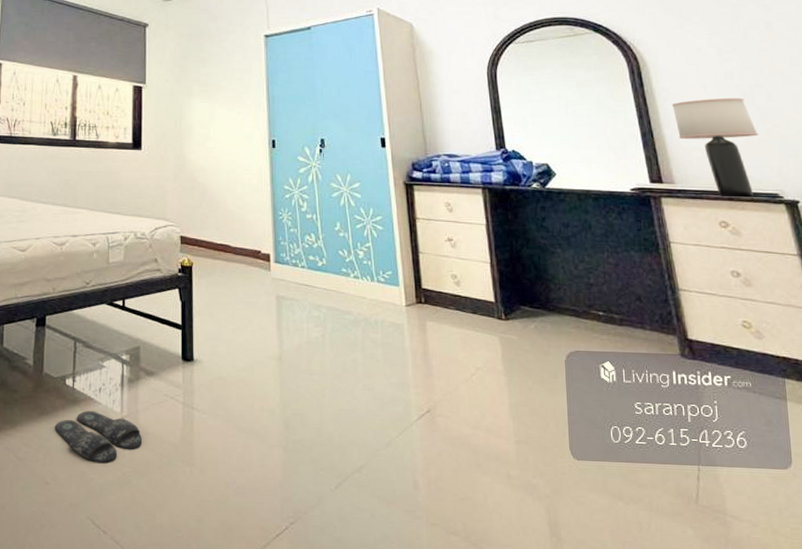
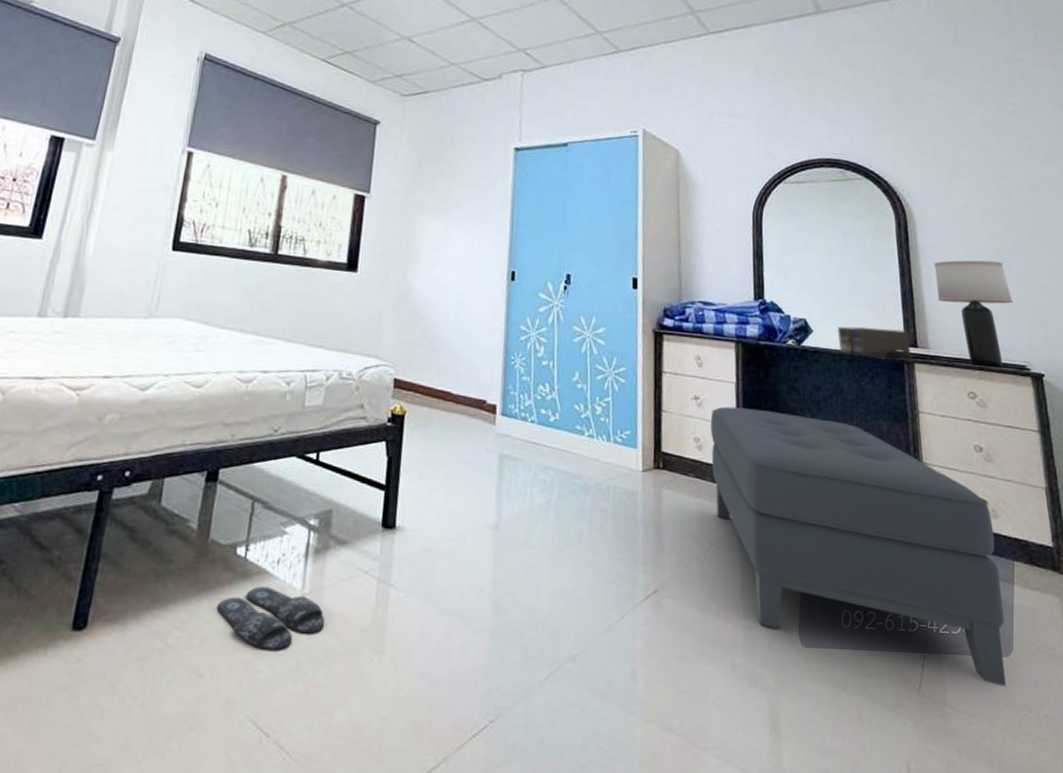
ottoman: none [466,246,789,497] -> present [710,406,1007,686]
jewelry box: none [580,167,657,196] -> present [838,326,912,361]

